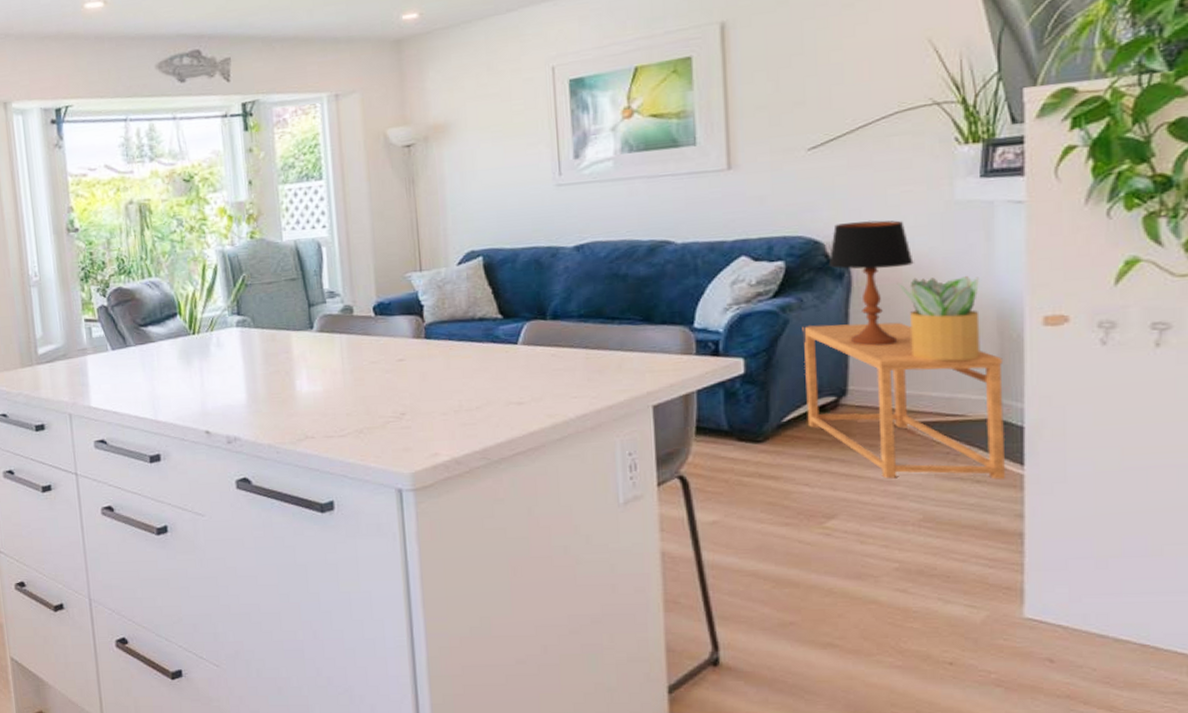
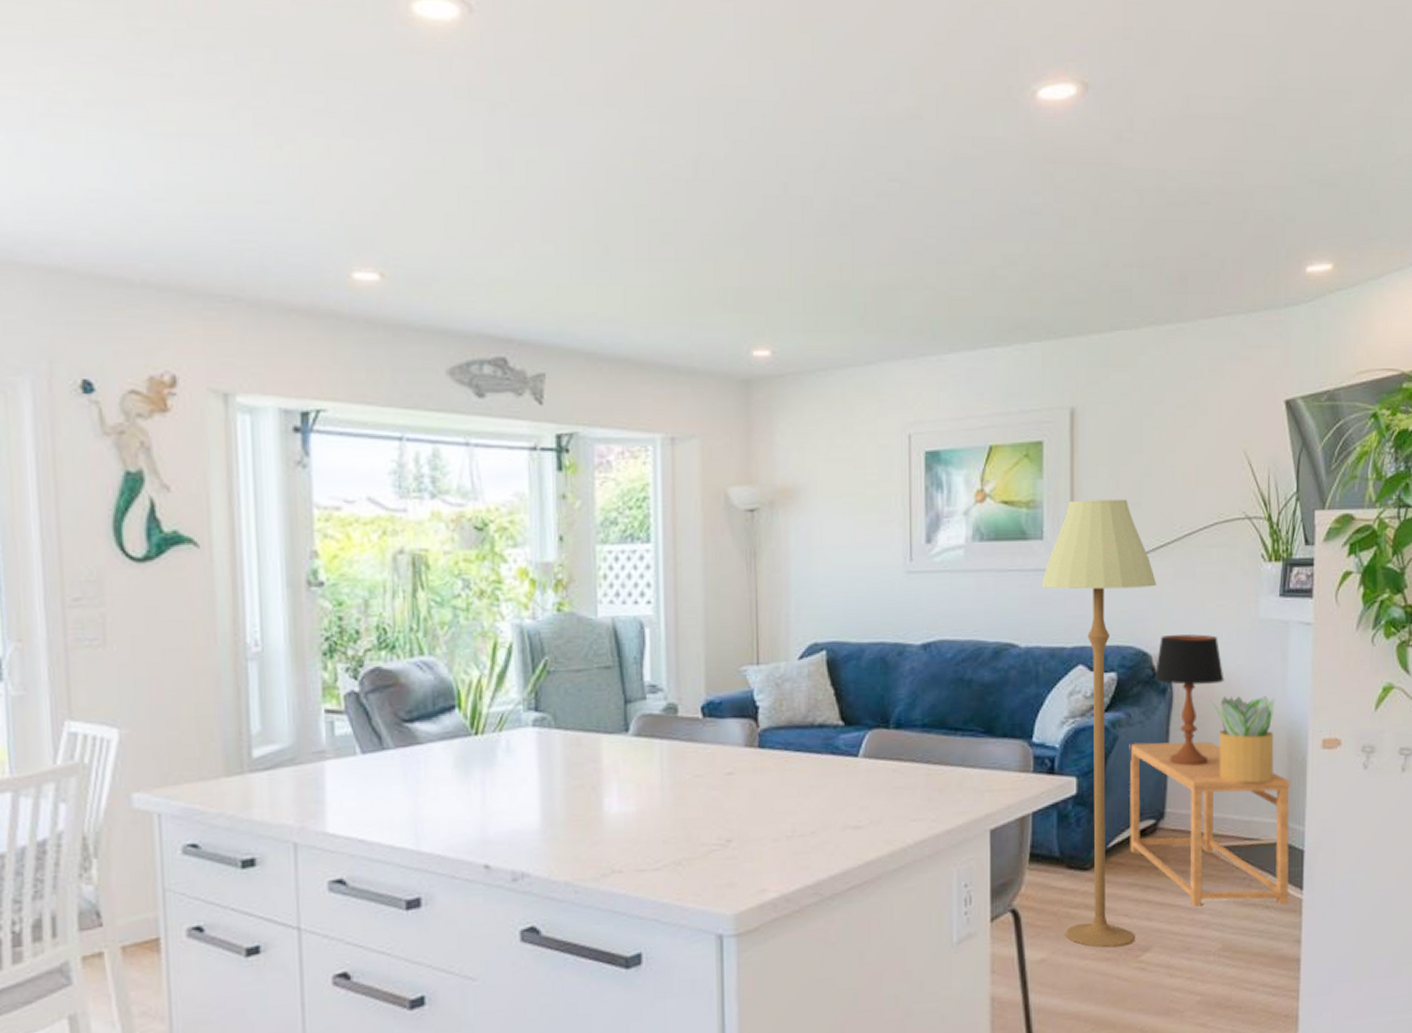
floor lamp: none [696,100,826,514] -> present [1041,499,1156,948]

